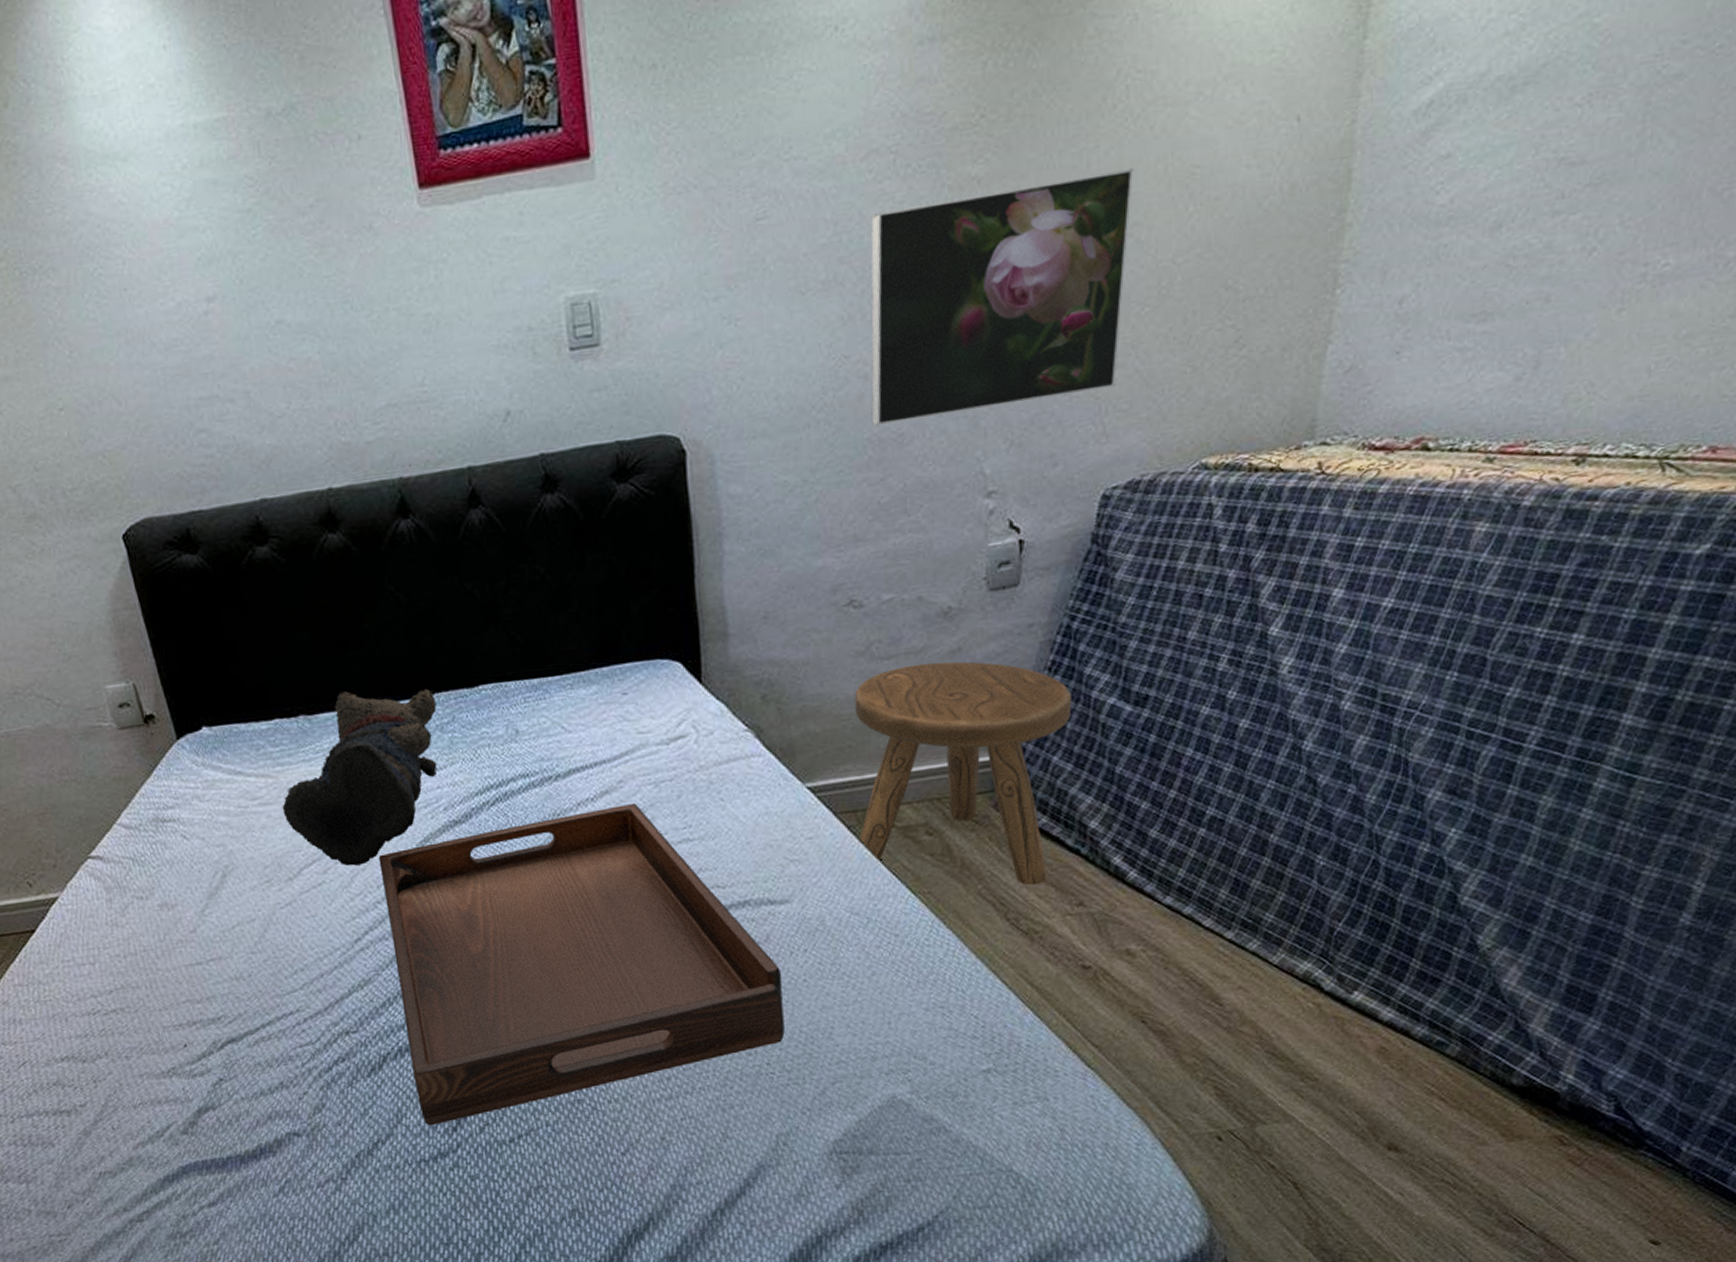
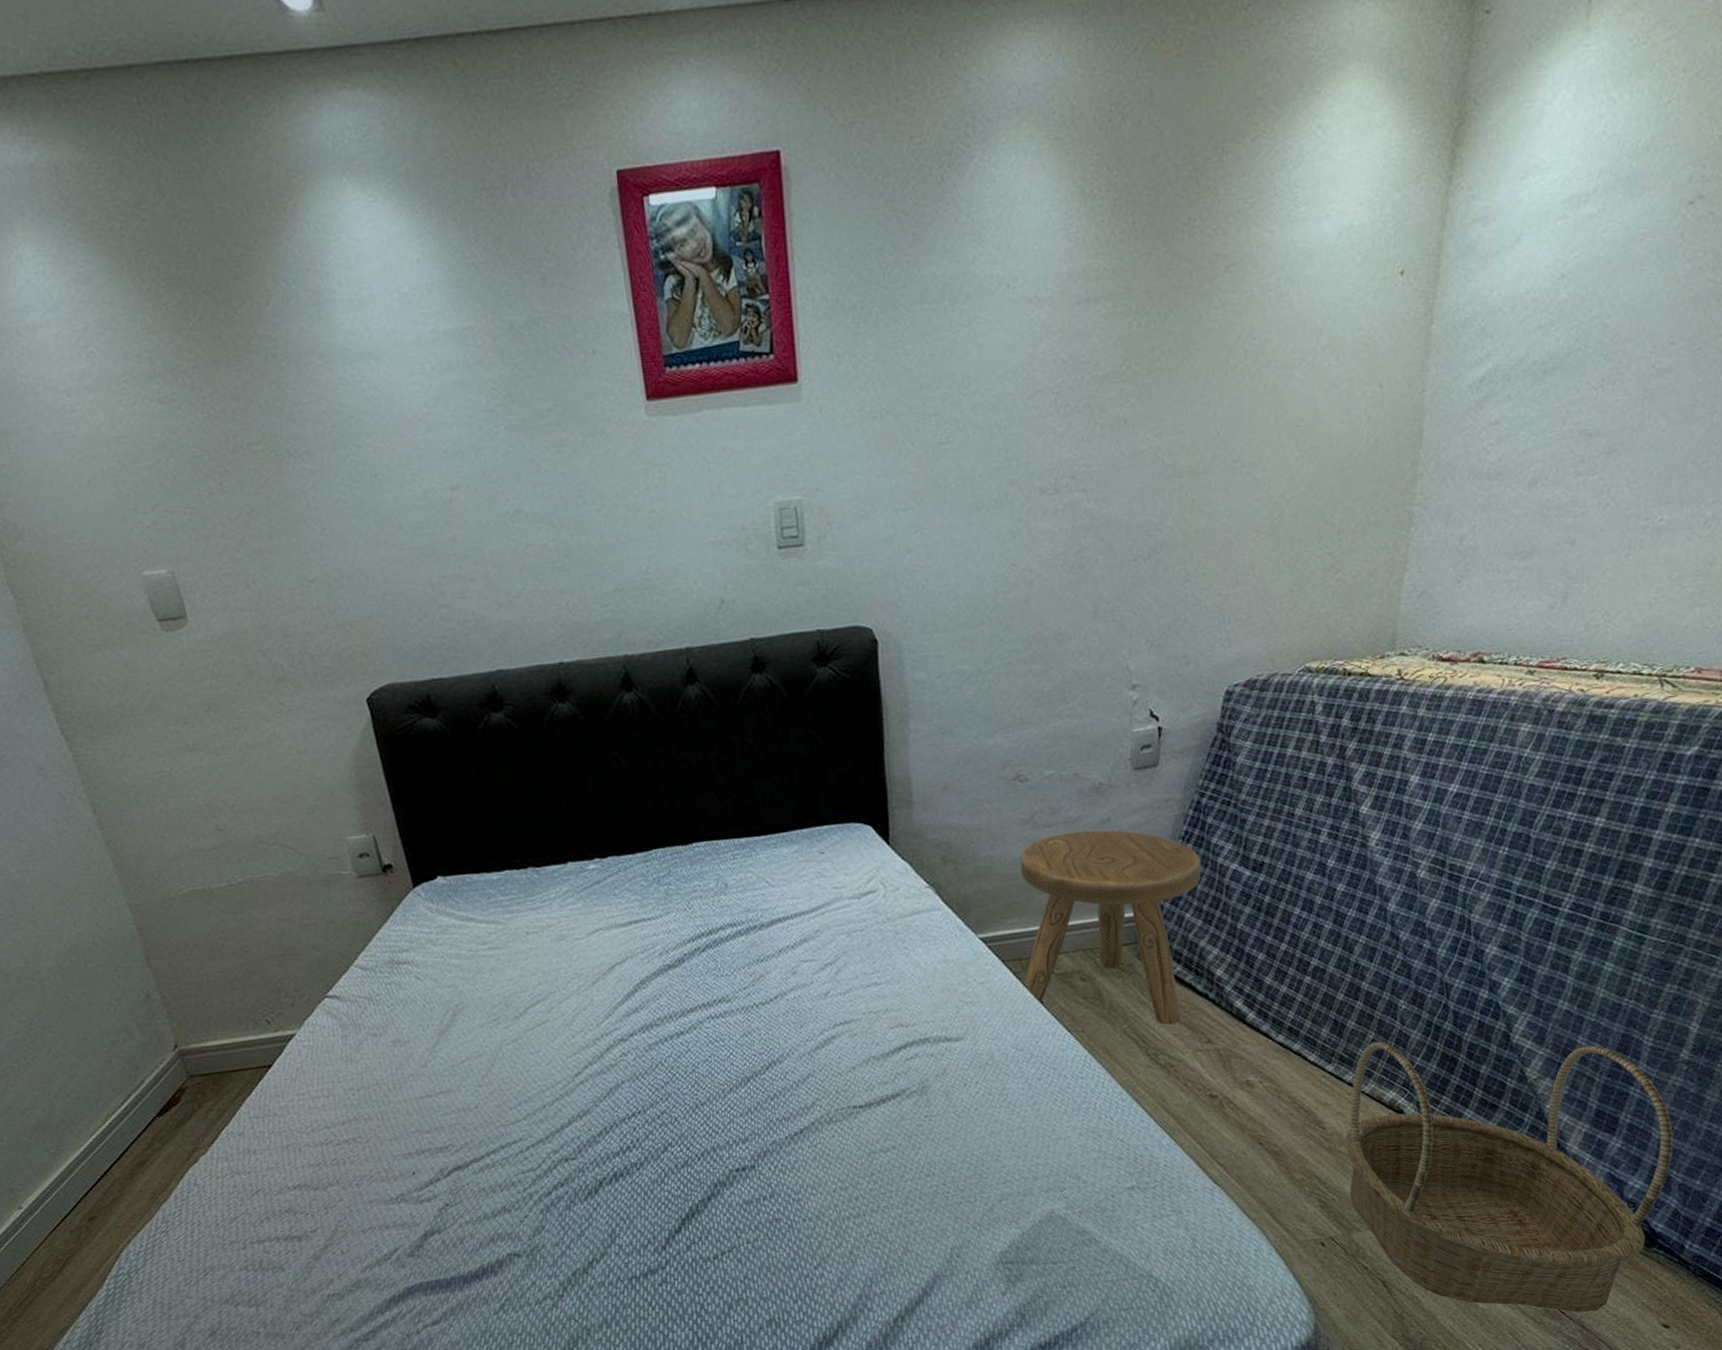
teddy bear: present [282,689,437,866] -> none [510,845,655,1006]
serving tray: present [378,803,785,1126] -> none [598,951,959,1245]
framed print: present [871,168,1134,426] -> none [1035,418,1251,625]
basket: none [1248,903,1669,1224] -> present [1345,1041,1674,1313]

